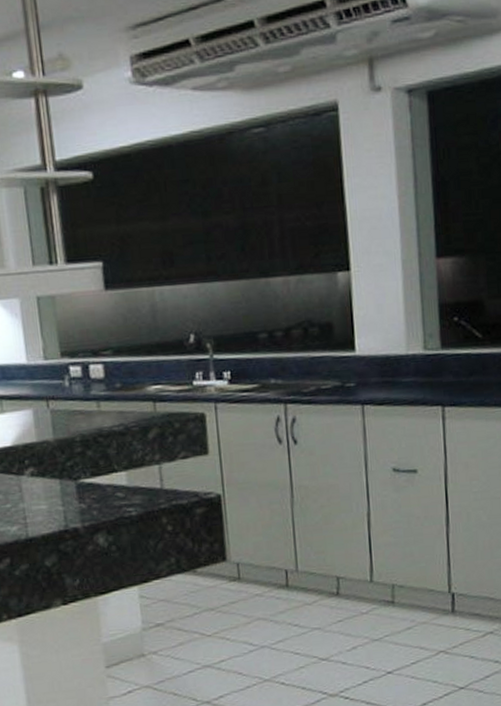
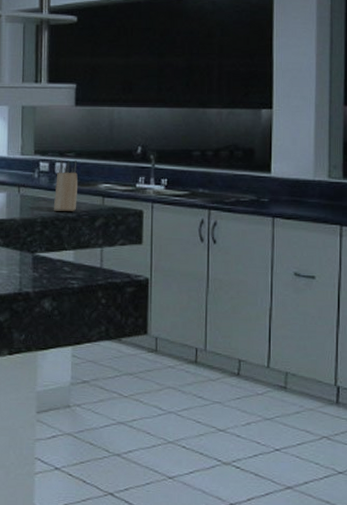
knife block: none [92,359,123,427] -> present [53,160,78,212]

